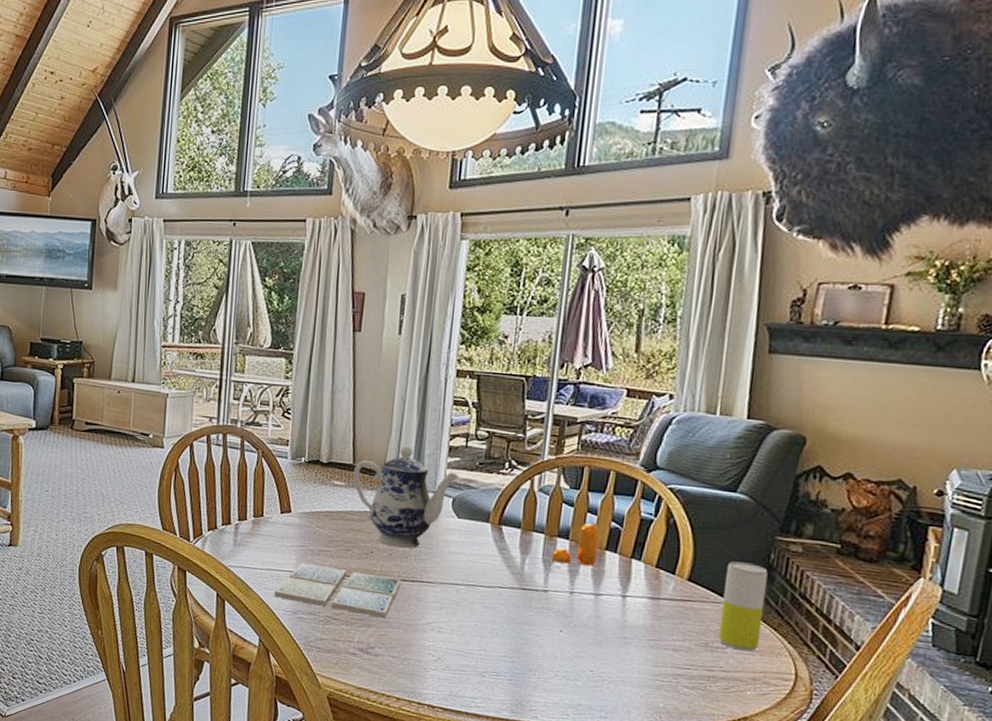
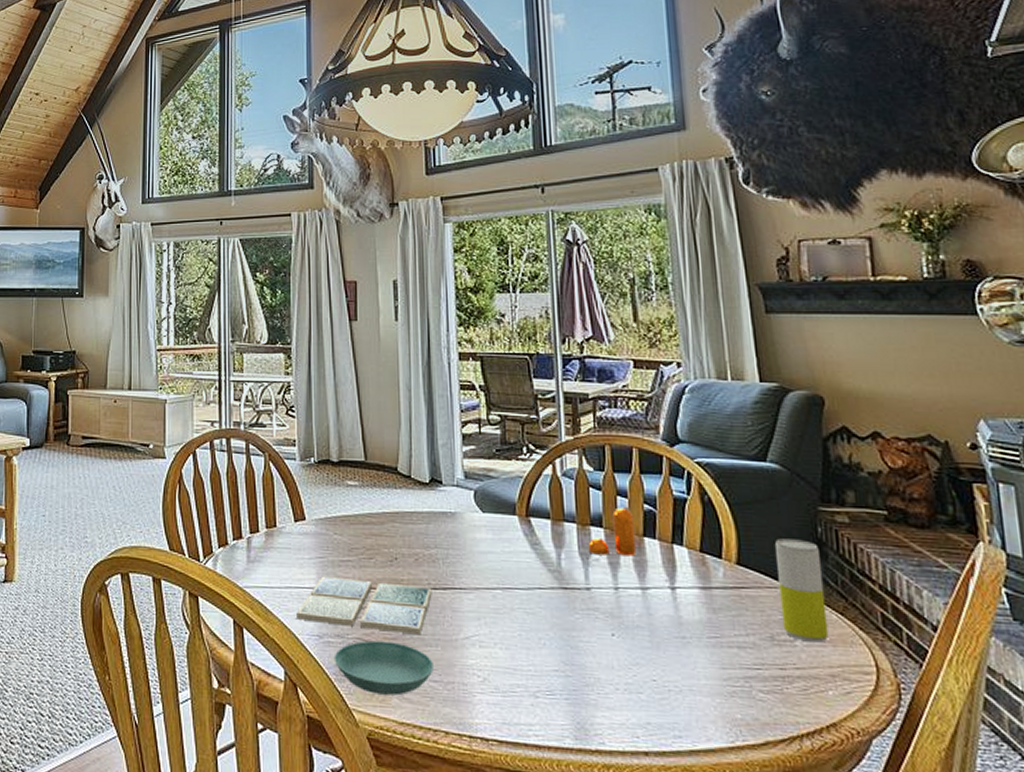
saucer: none [304,619,394,666] -> present [333,640,433,696]
teapot: present [353,445,460,549] -> none [367,436,478,552]

